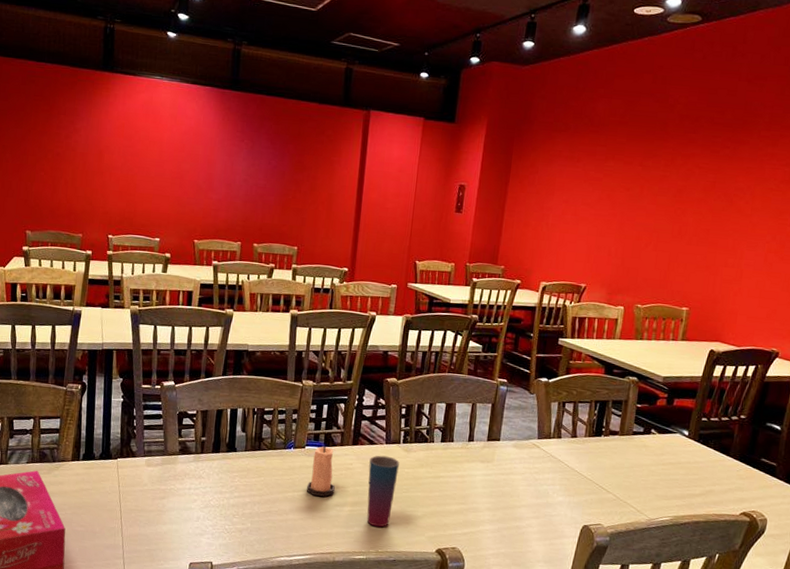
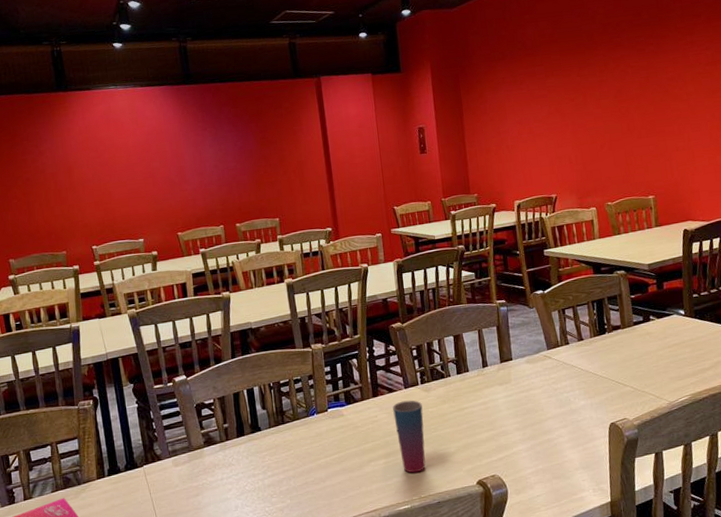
candle: present [306,445,335,497] -> none [337,404,366,456]

